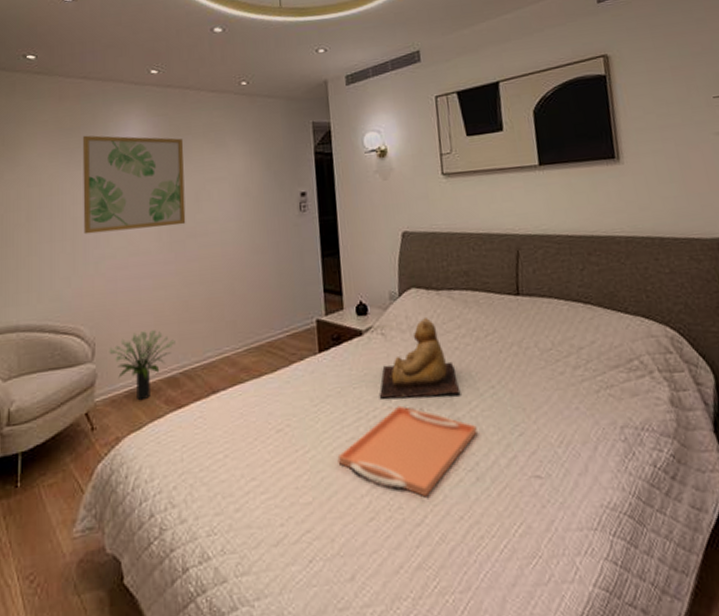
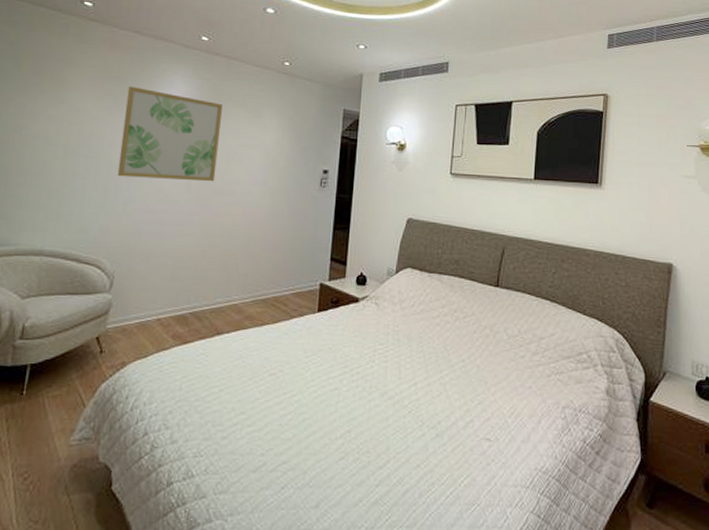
potted plant: present [109,330,175,401] -> none [126,271,190,333]
serving tray: present [337,405,478,498] -> none [320,366,444,446]
teddy bear: present [379,316,461,399] -> none [364,294,435,365]

